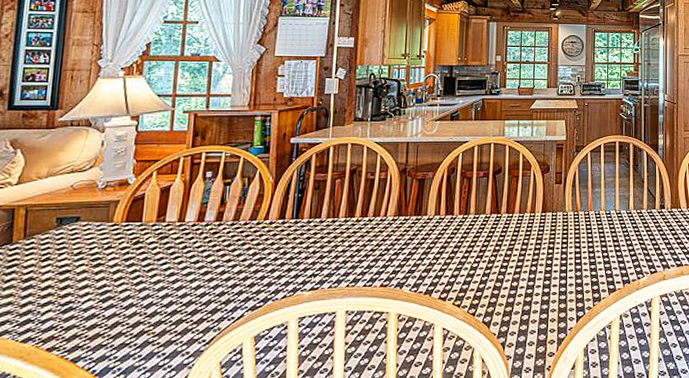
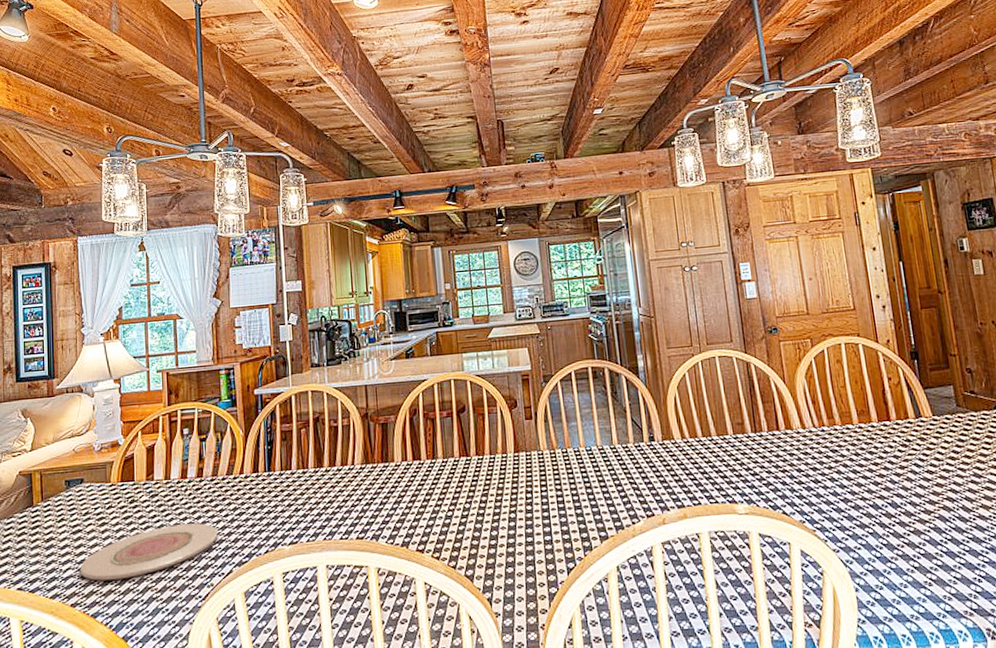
plate: none [62,267,233,324] -> present [80,523,218,581]

